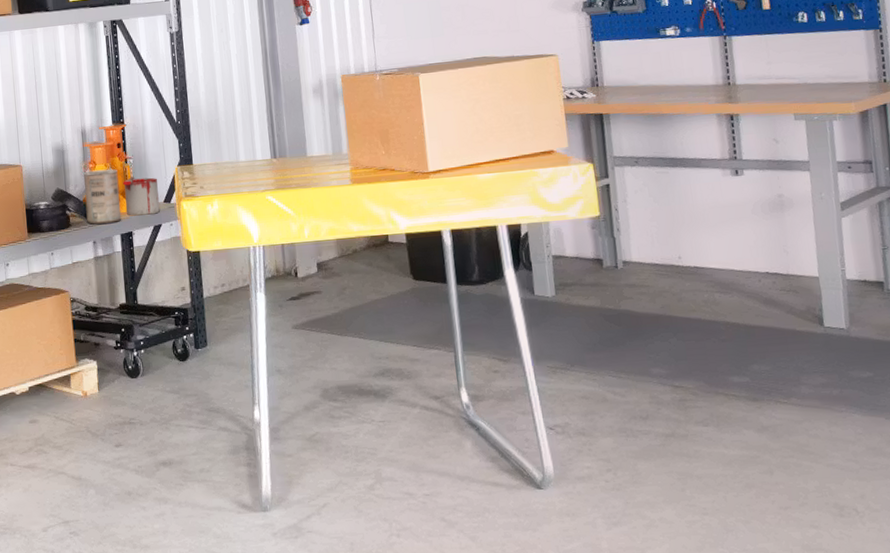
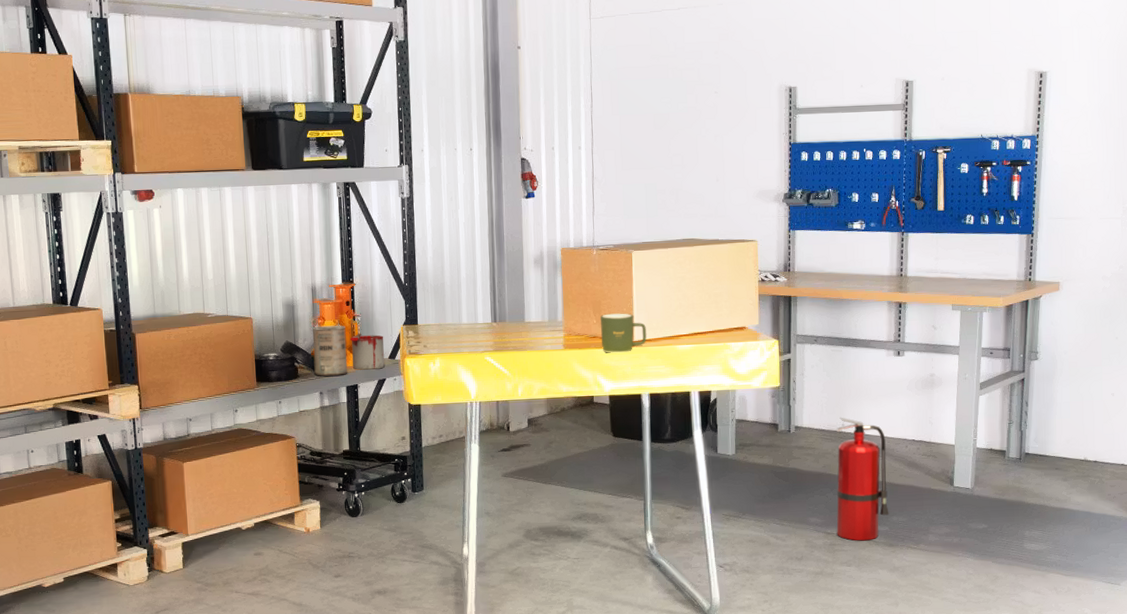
mug: none [389,141,443,187] -> present [601,313,647,354]
fire extinguisher: none [671,248,748,395] -> present [836,417,889,541]

